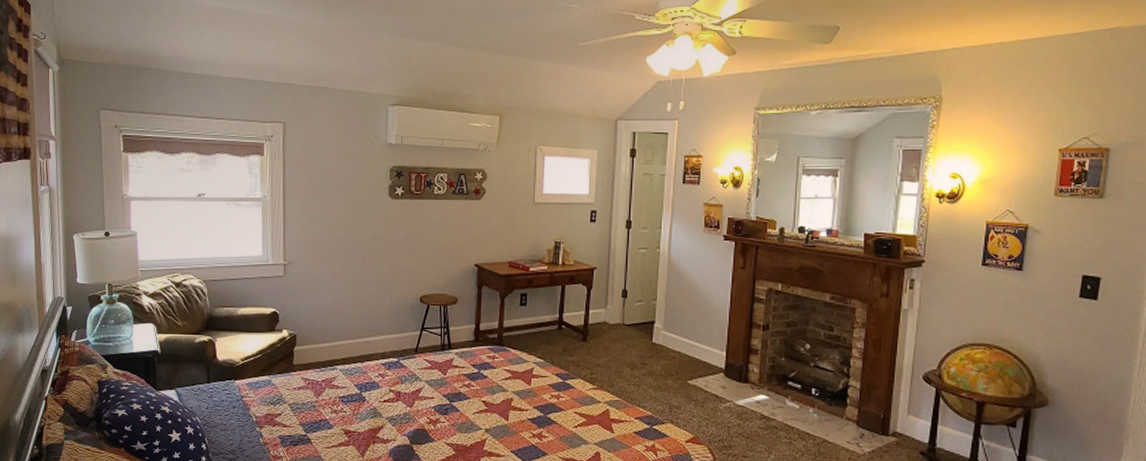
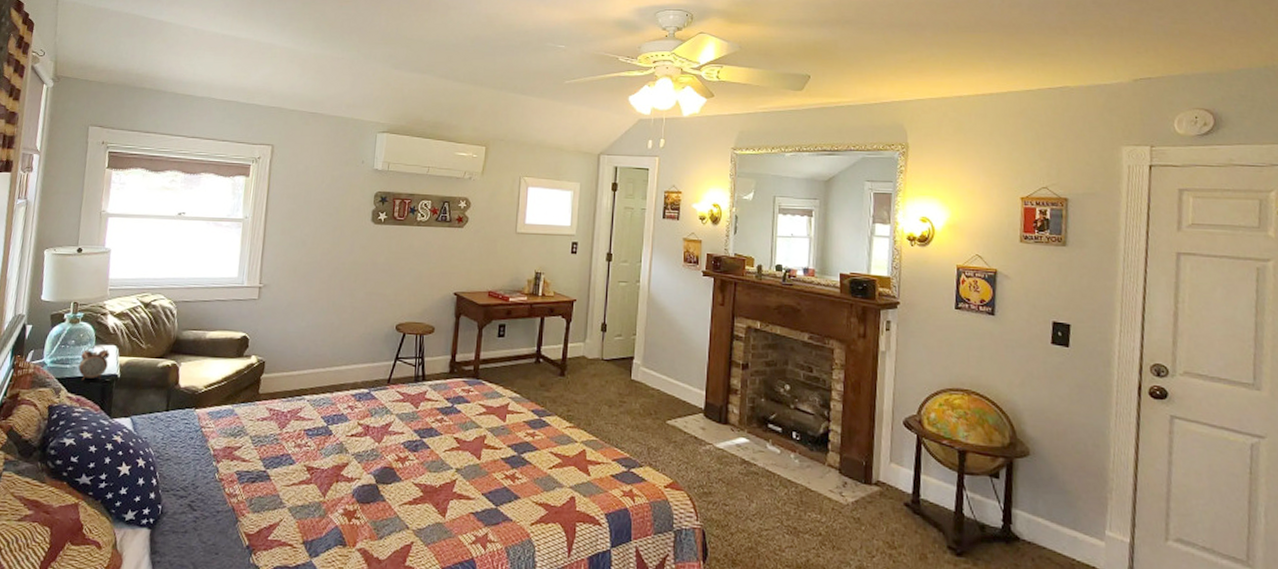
alarm clock: none [121,324,148,357] -> present [78,346,110,381]

